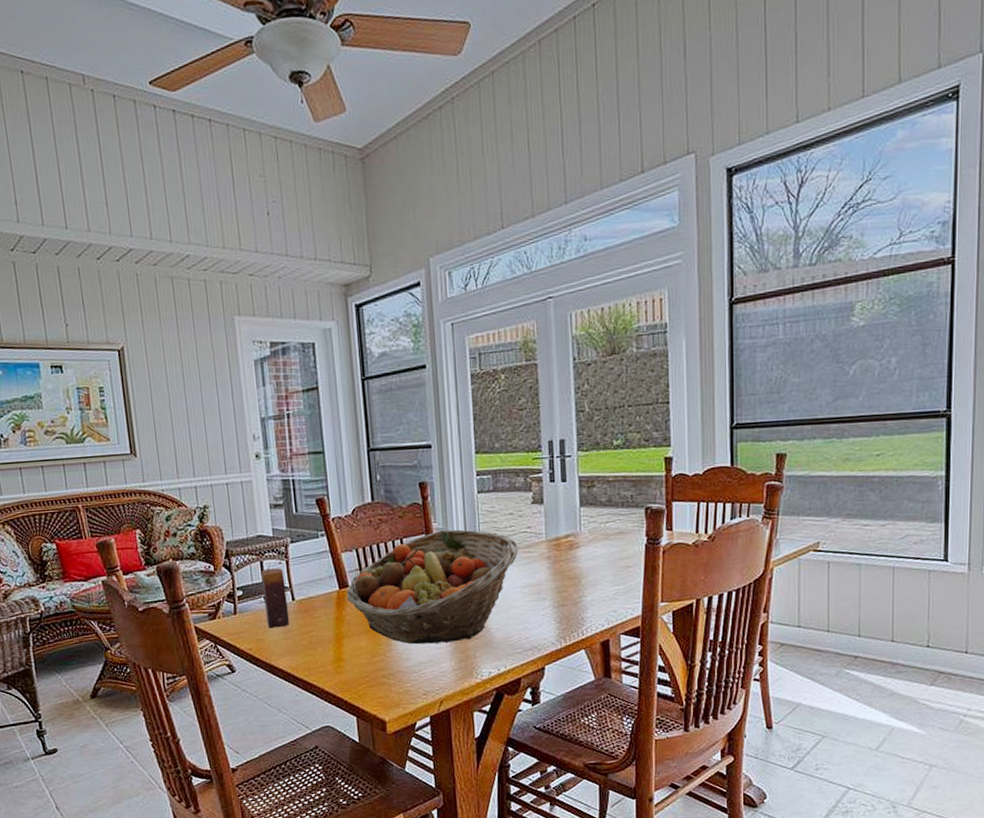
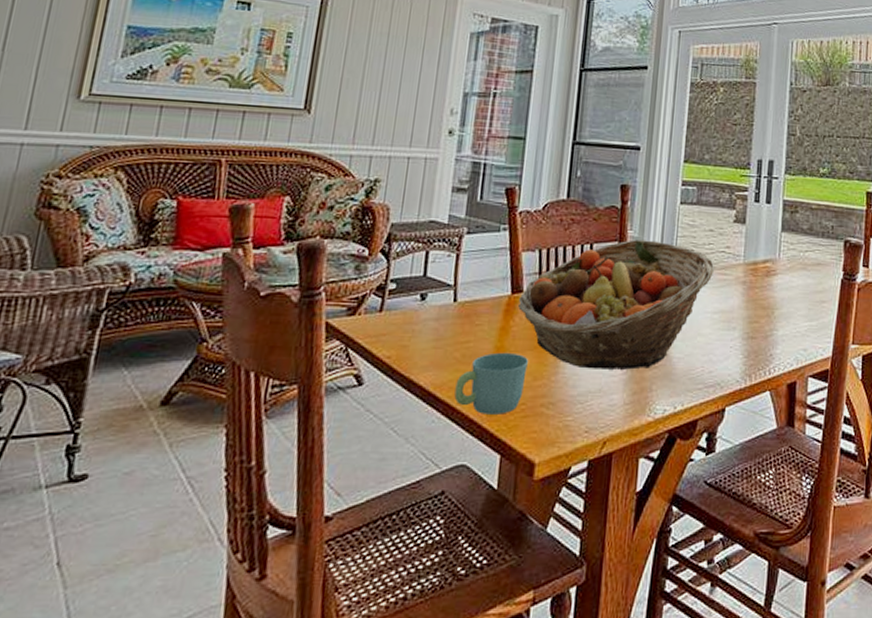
candle: present [261,568,289,628] -> none [417,261,452,333]
mug: none [308,637,365,687] -> present [454,352,528,415]

